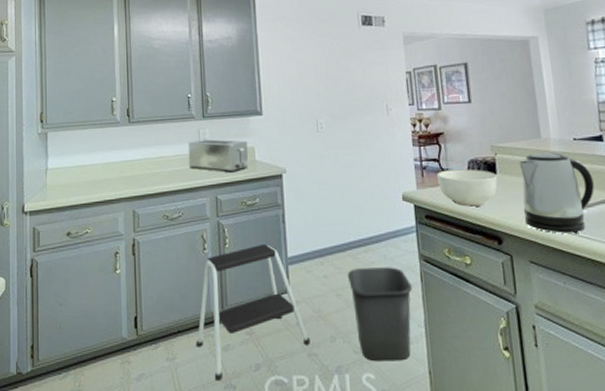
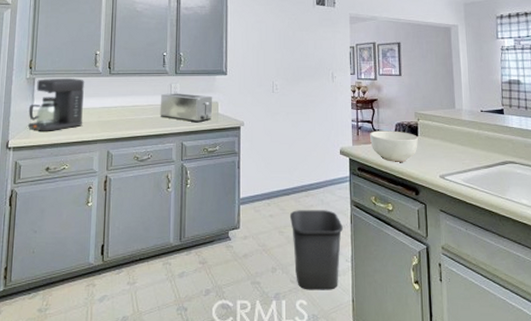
coffee maker: none [43,130,104,192] -> present [28,77,84,131]
step stool: present [196,244,310,381] -> none [155,186,254,304]
kettle: present [519,152,594,234] -> none [436,120,495,188]

